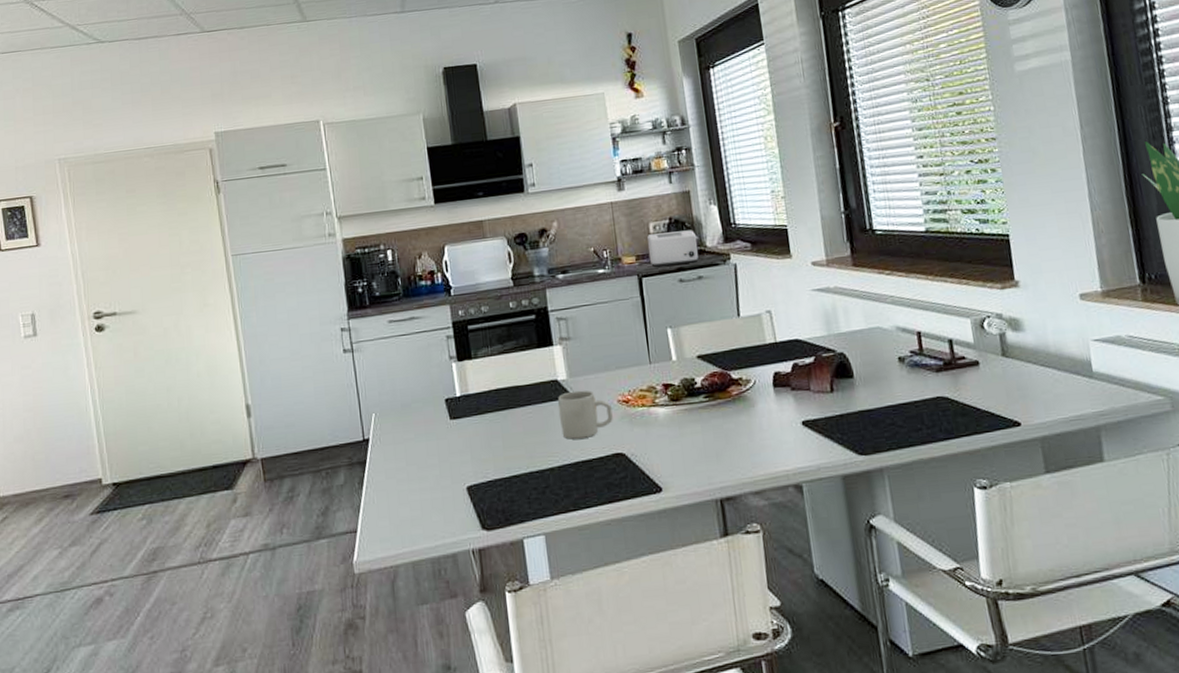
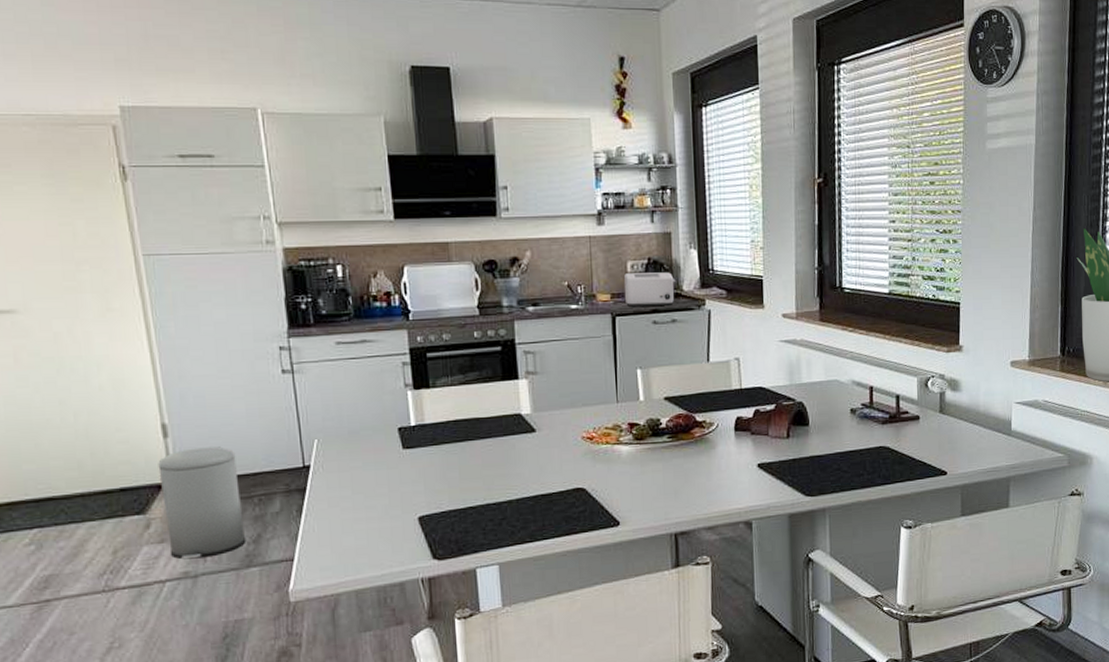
pedal bin: none [243,424,316,532] -> present [158,446,247,560]
mug: present [557,390,613,439] -> none [519,425,576,473]

